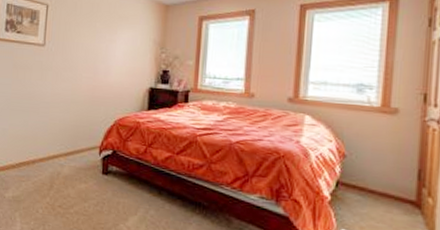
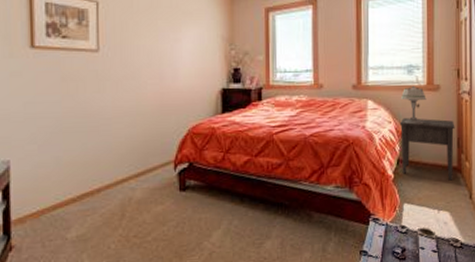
nightstand: none [342,139,416,216] -> present [399,118,455,181]
table lamp: none [345,105,380,148] -> present [400,85,427,125]

